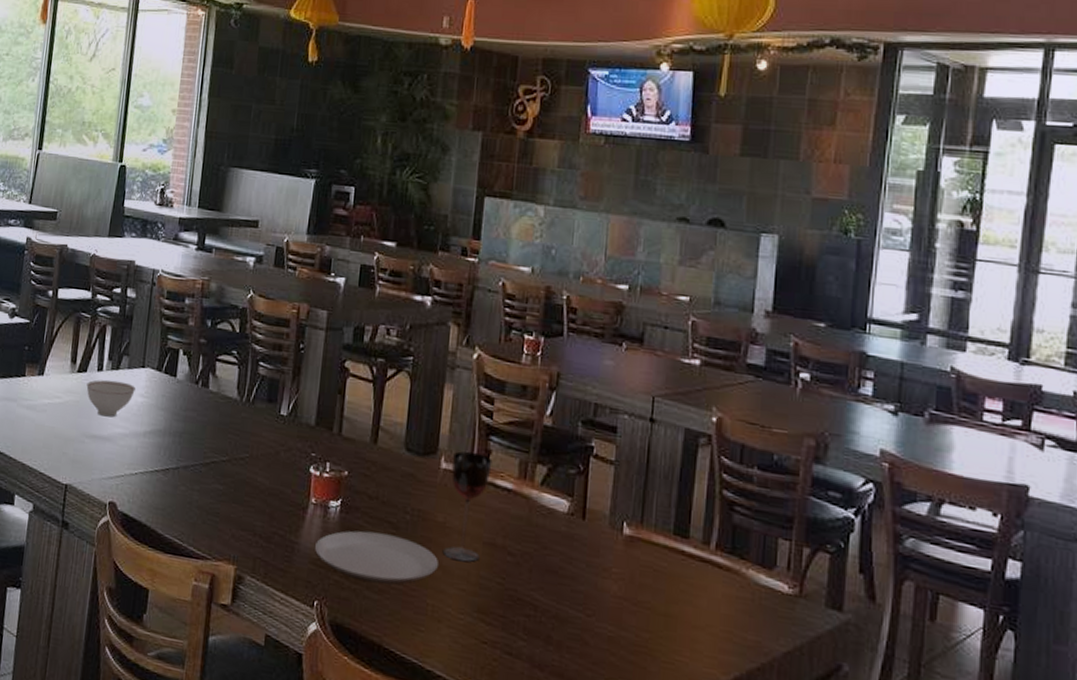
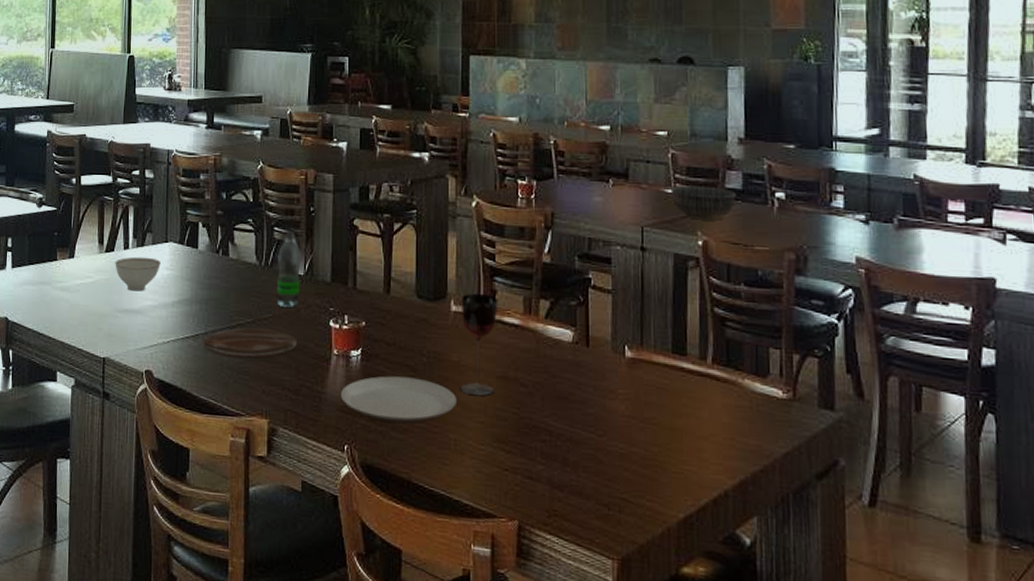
plate: none [173,465,274,501] -> present [203,327,298,359]
bottle: none [255,368,287,450] -> present [276,231,302,309]
bowl: none [687,356,757,397] -> present [670,185,736,221]

